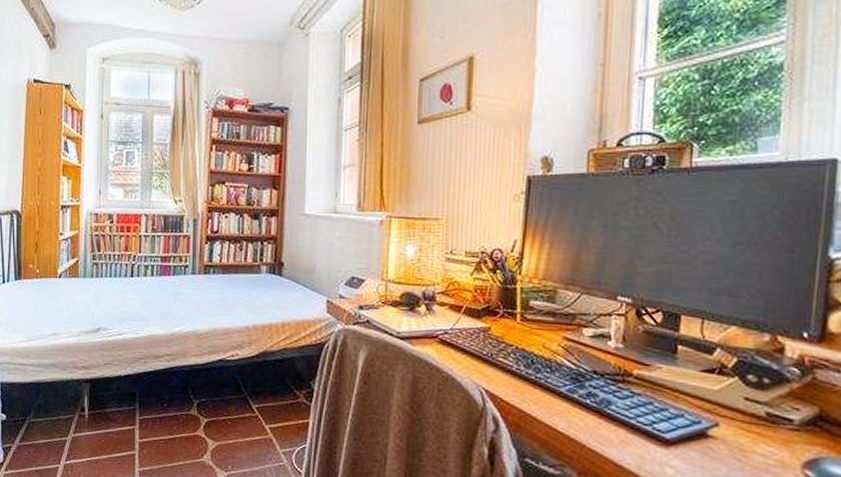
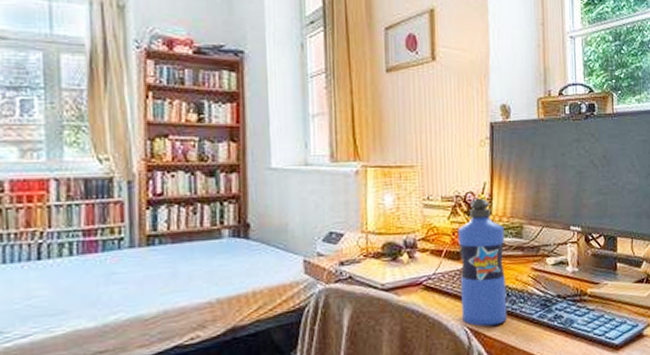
water bottle: none [478,255,535,391] -> present [458,197,507,327]

